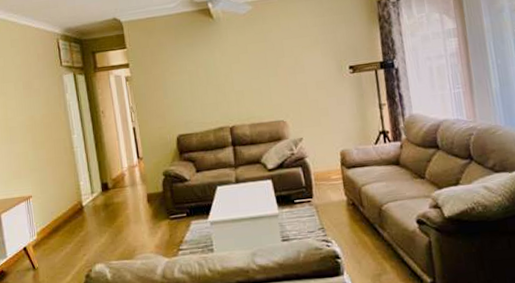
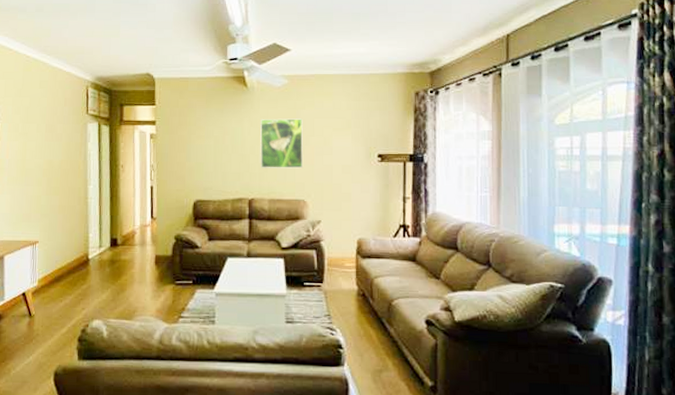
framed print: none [231,42,278,95] -> present [260,118,303,169]

